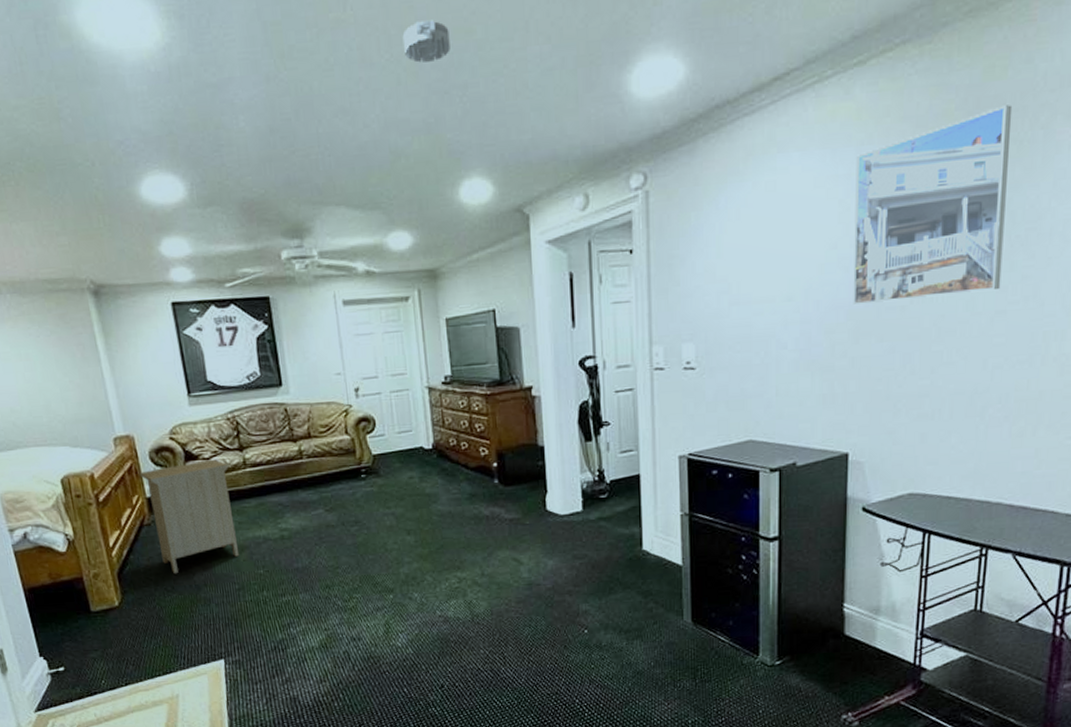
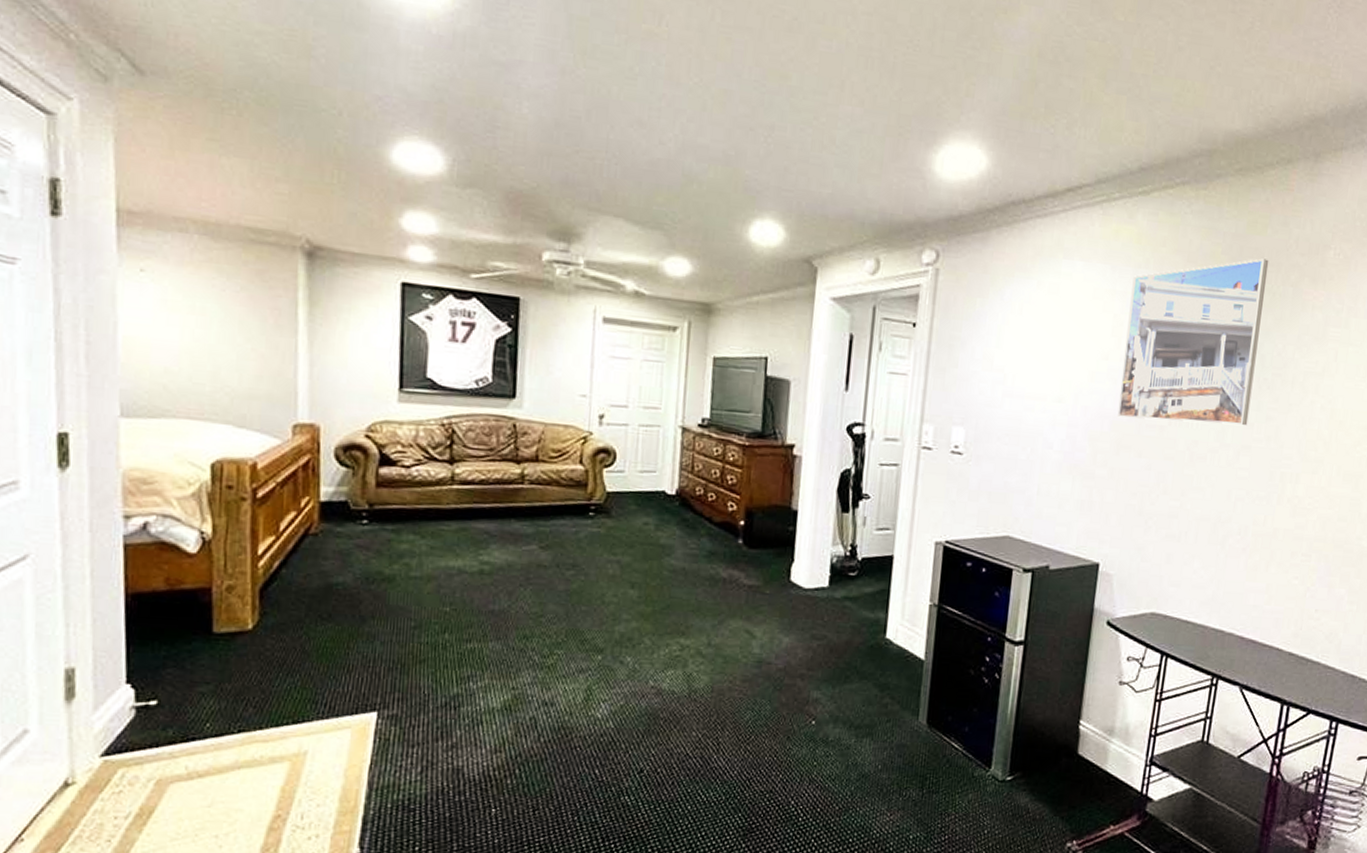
nightstand: present [139,459,240,574] -> none [317,468,433,599]
smoke detector: present [402,19,450,63] -> none [714,53,764,97]

